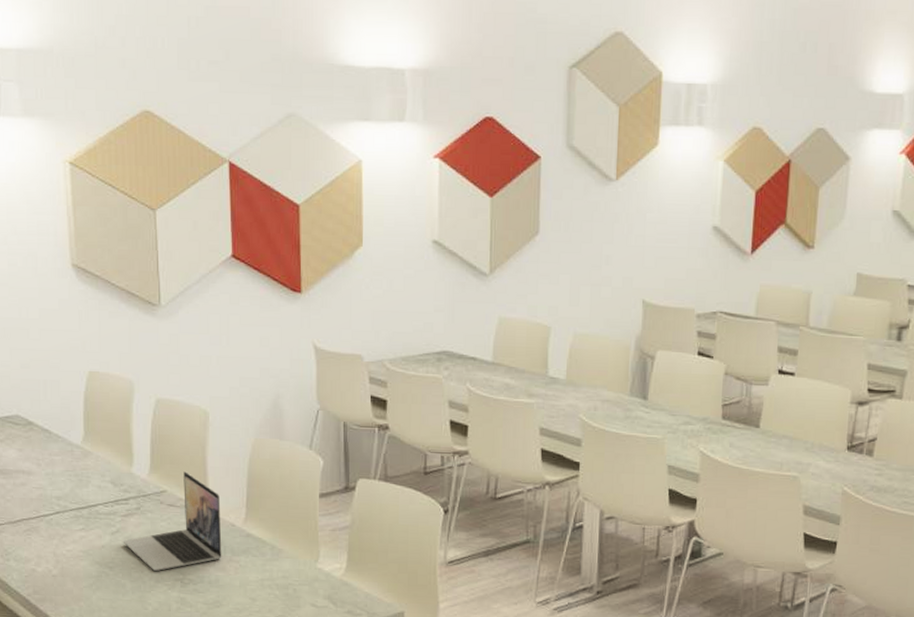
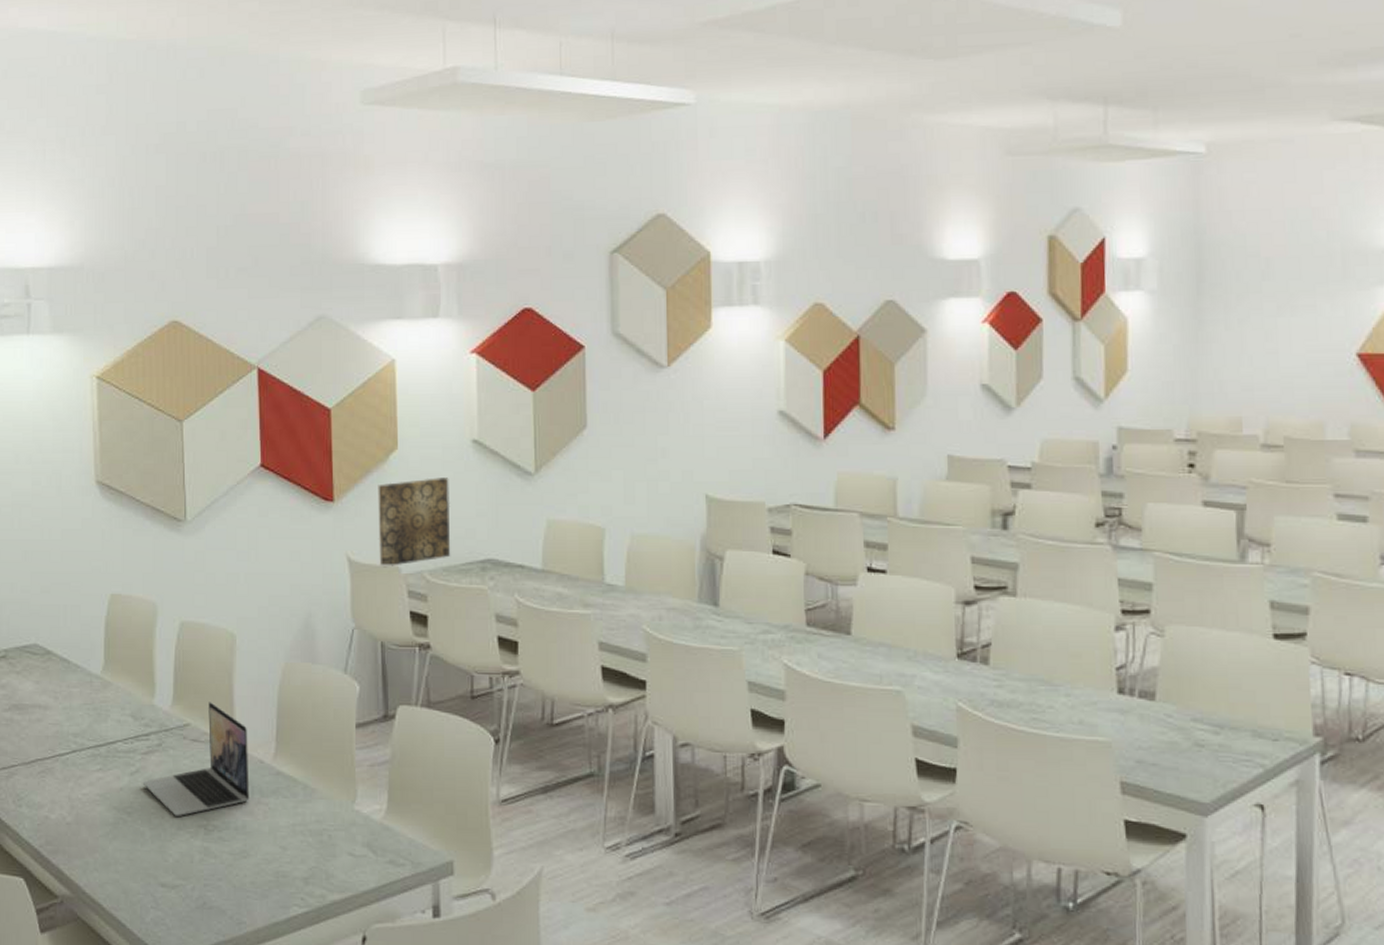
wall art: none [342,274,411,356] -> present [378,477,451,568]

